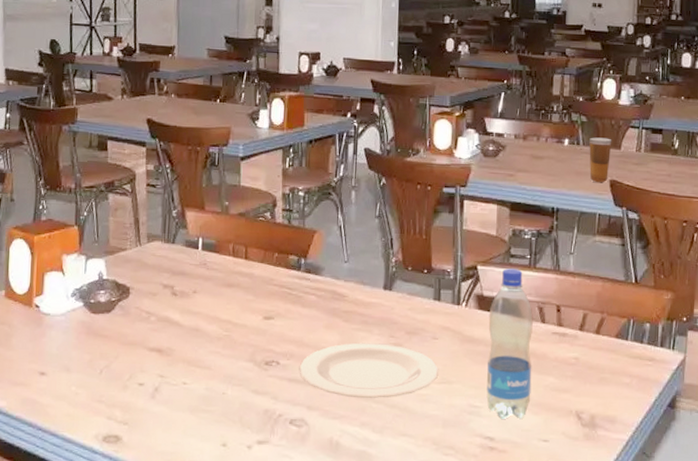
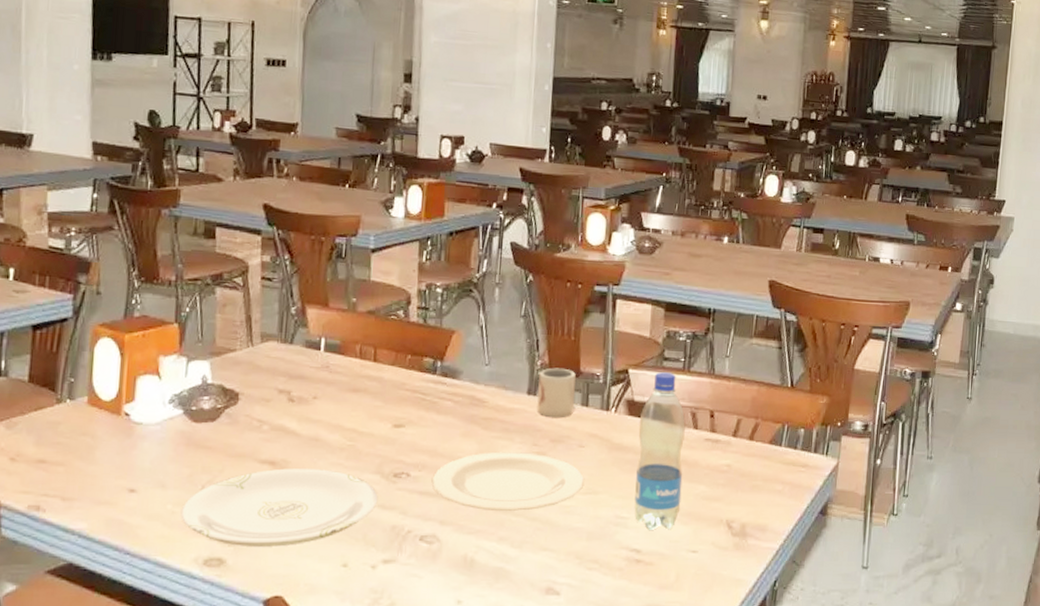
plate: none [83,355,252,426] -> present [180,467,378,547]
cup: none [393,264,429,311] -> present [537,367,576,417]
beverage cup: present [589,137,612,183] -> none [748,235,773,284]

